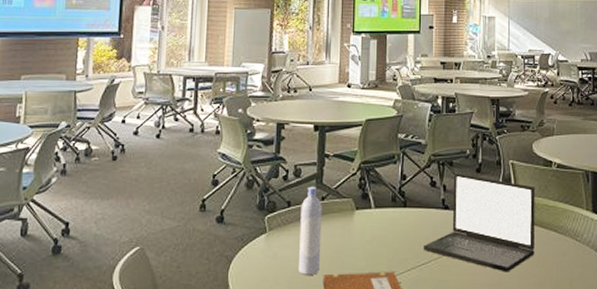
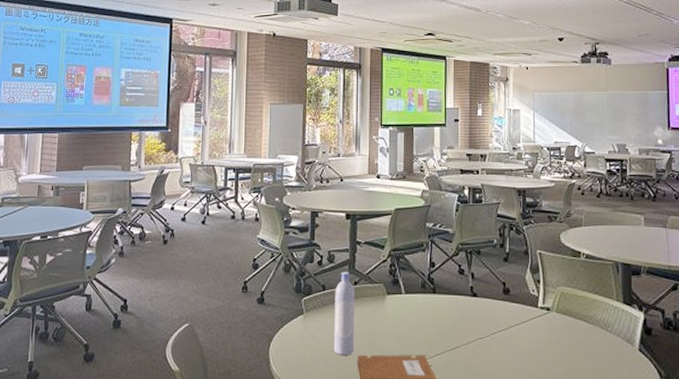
laptop: present [424,172,535,272] -> none [453,261,565,360]

